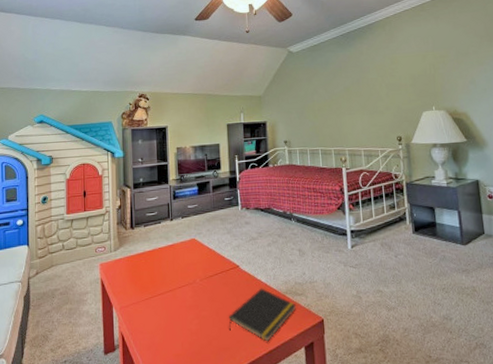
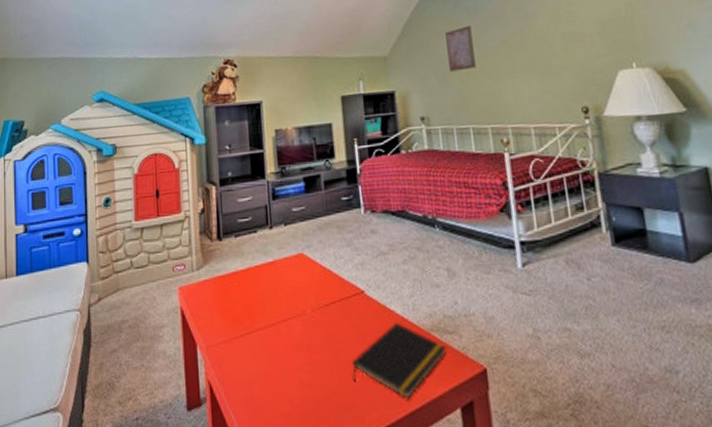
wall art: none [304,76,325,109] -> present [445,25,476,72]

